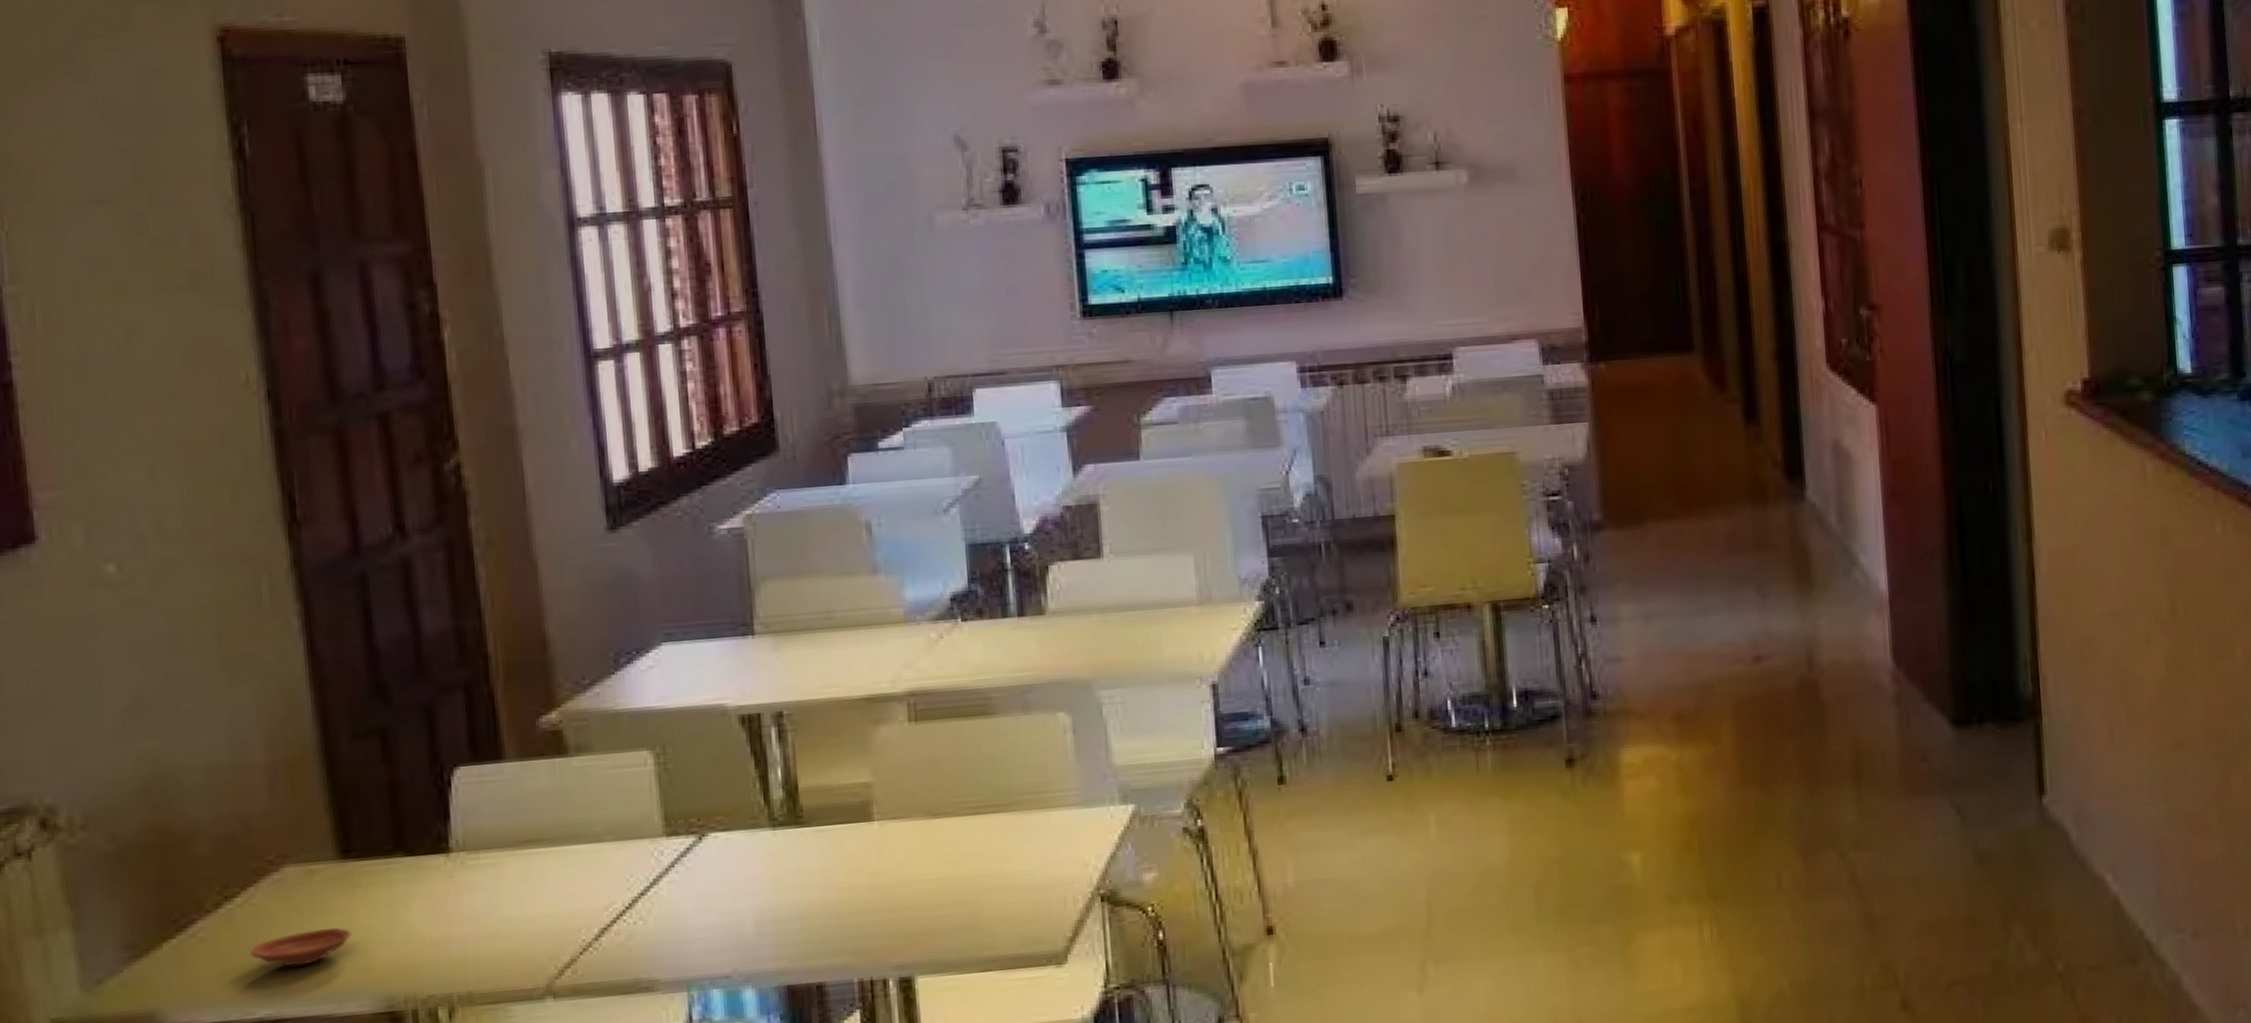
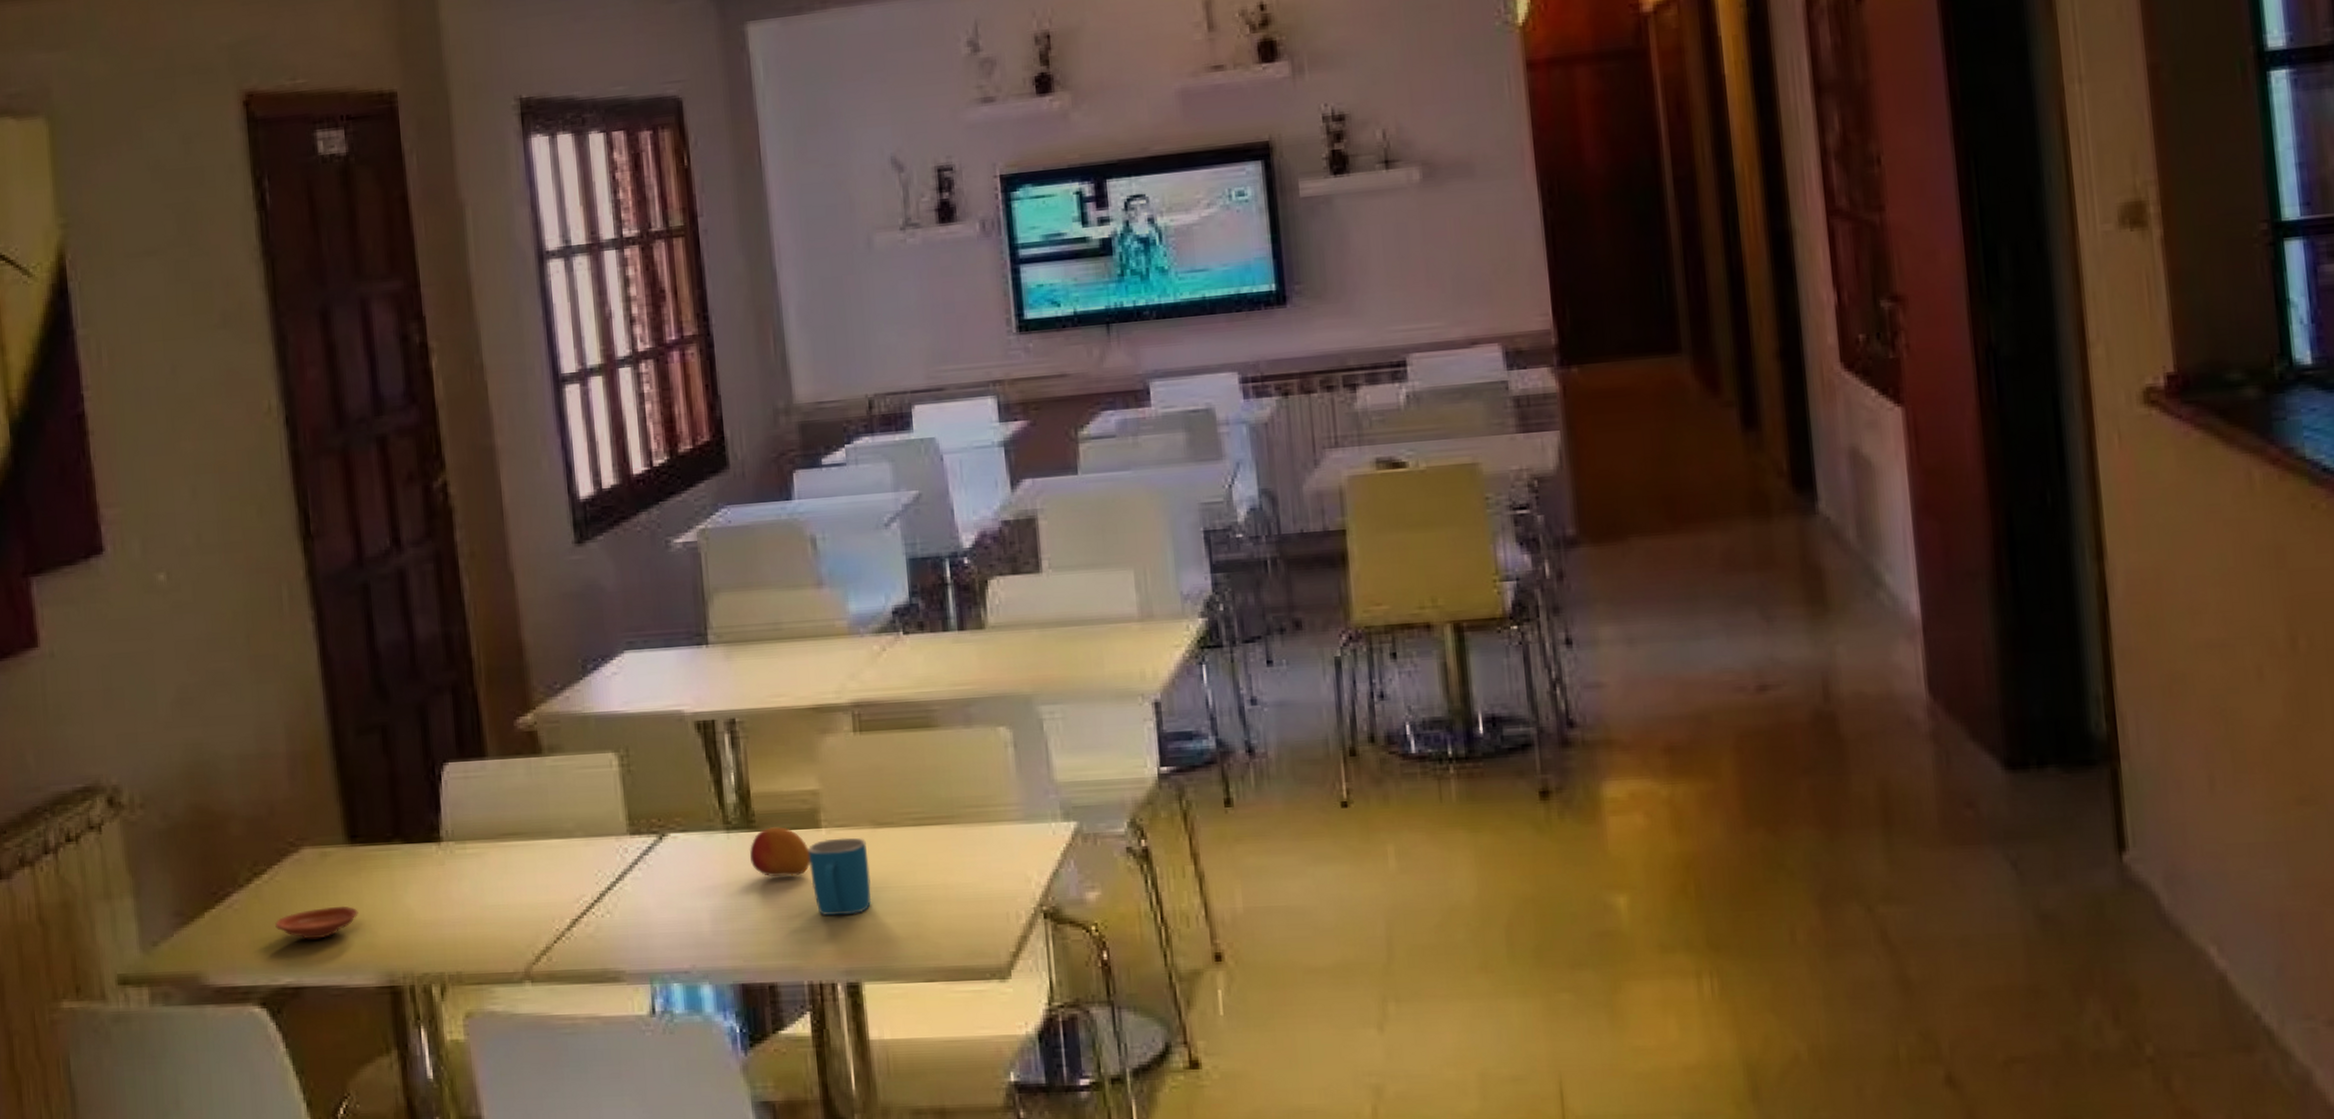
fruit: none [797,821,862,874] -> present [750,827,811,878]
mug: none [860,829,926,910] -> present [808,837,872,916]

